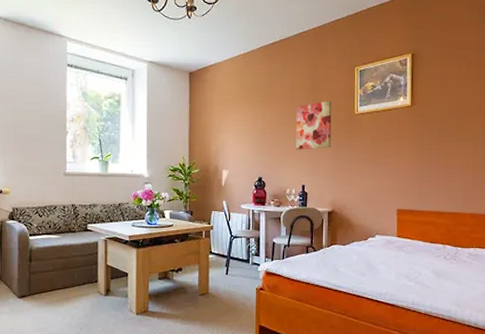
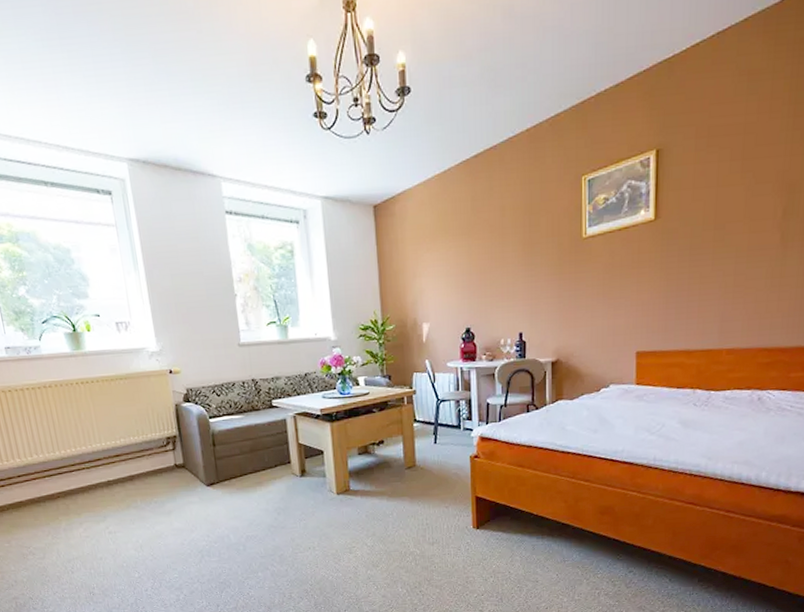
wall art: present [295,101,332,150] -> none [509,224,553,291]

